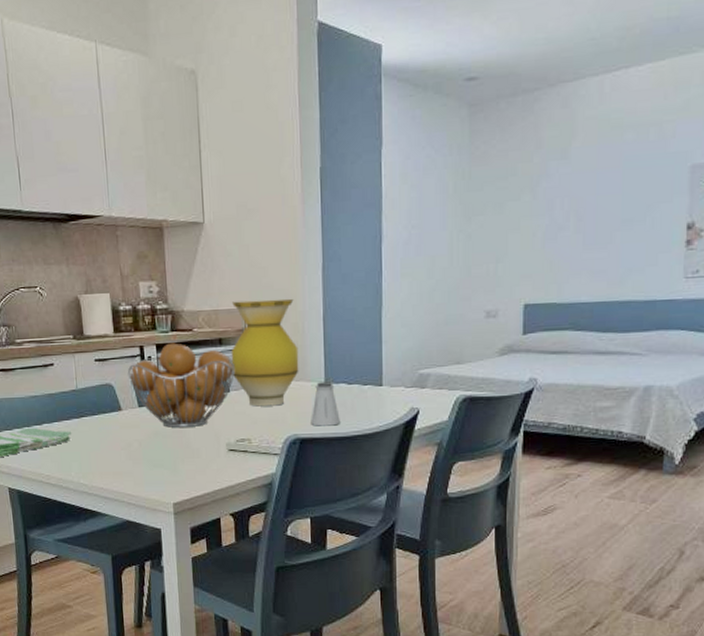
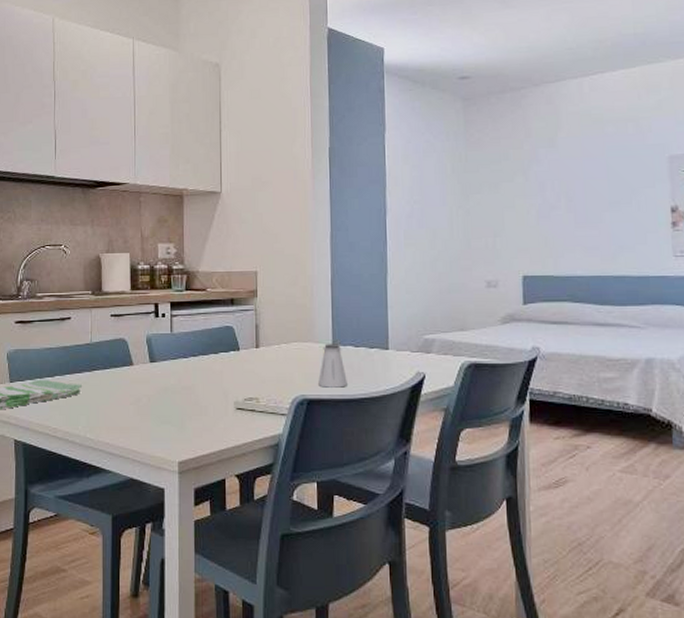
fruit basket: present [127,343,236,428] -> none [141,301,246,384]
vase: present [231,298,299,407] -> none [242,263,308,366]

